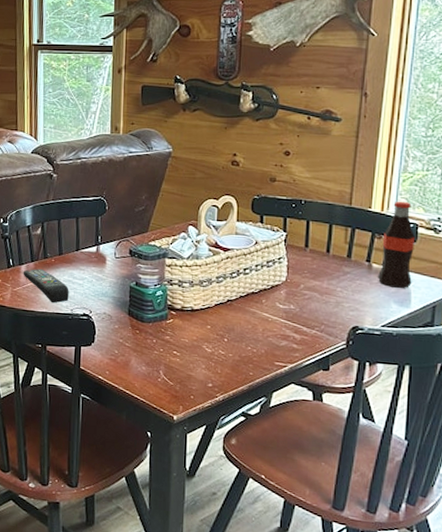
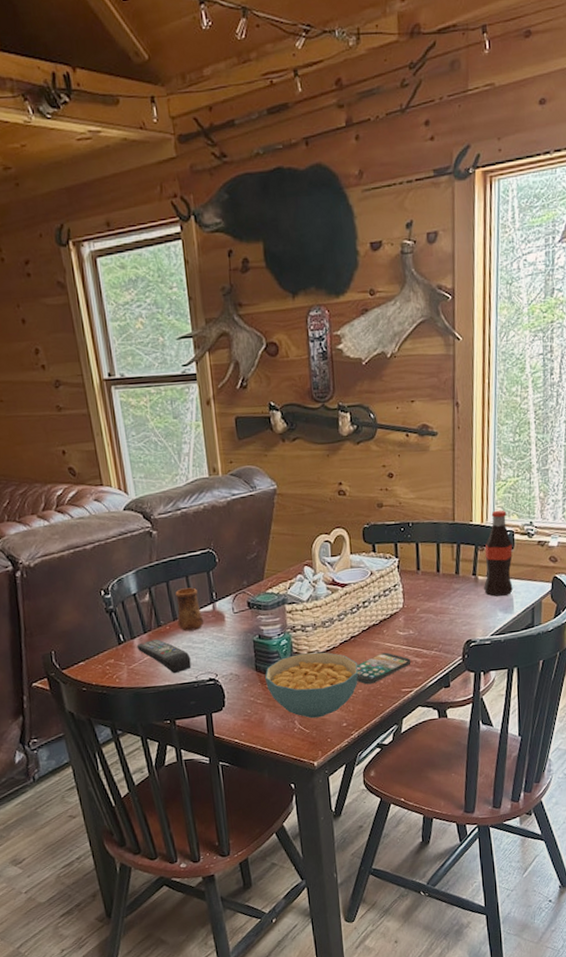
cup: none [62,228,87,267] -> present [175,587,204,631]
cereal bowl: none [136,306,232,373] -> present [264,651,359,719]
smartphone: none [228,321,289,351] -> present [356,652,411,685]

